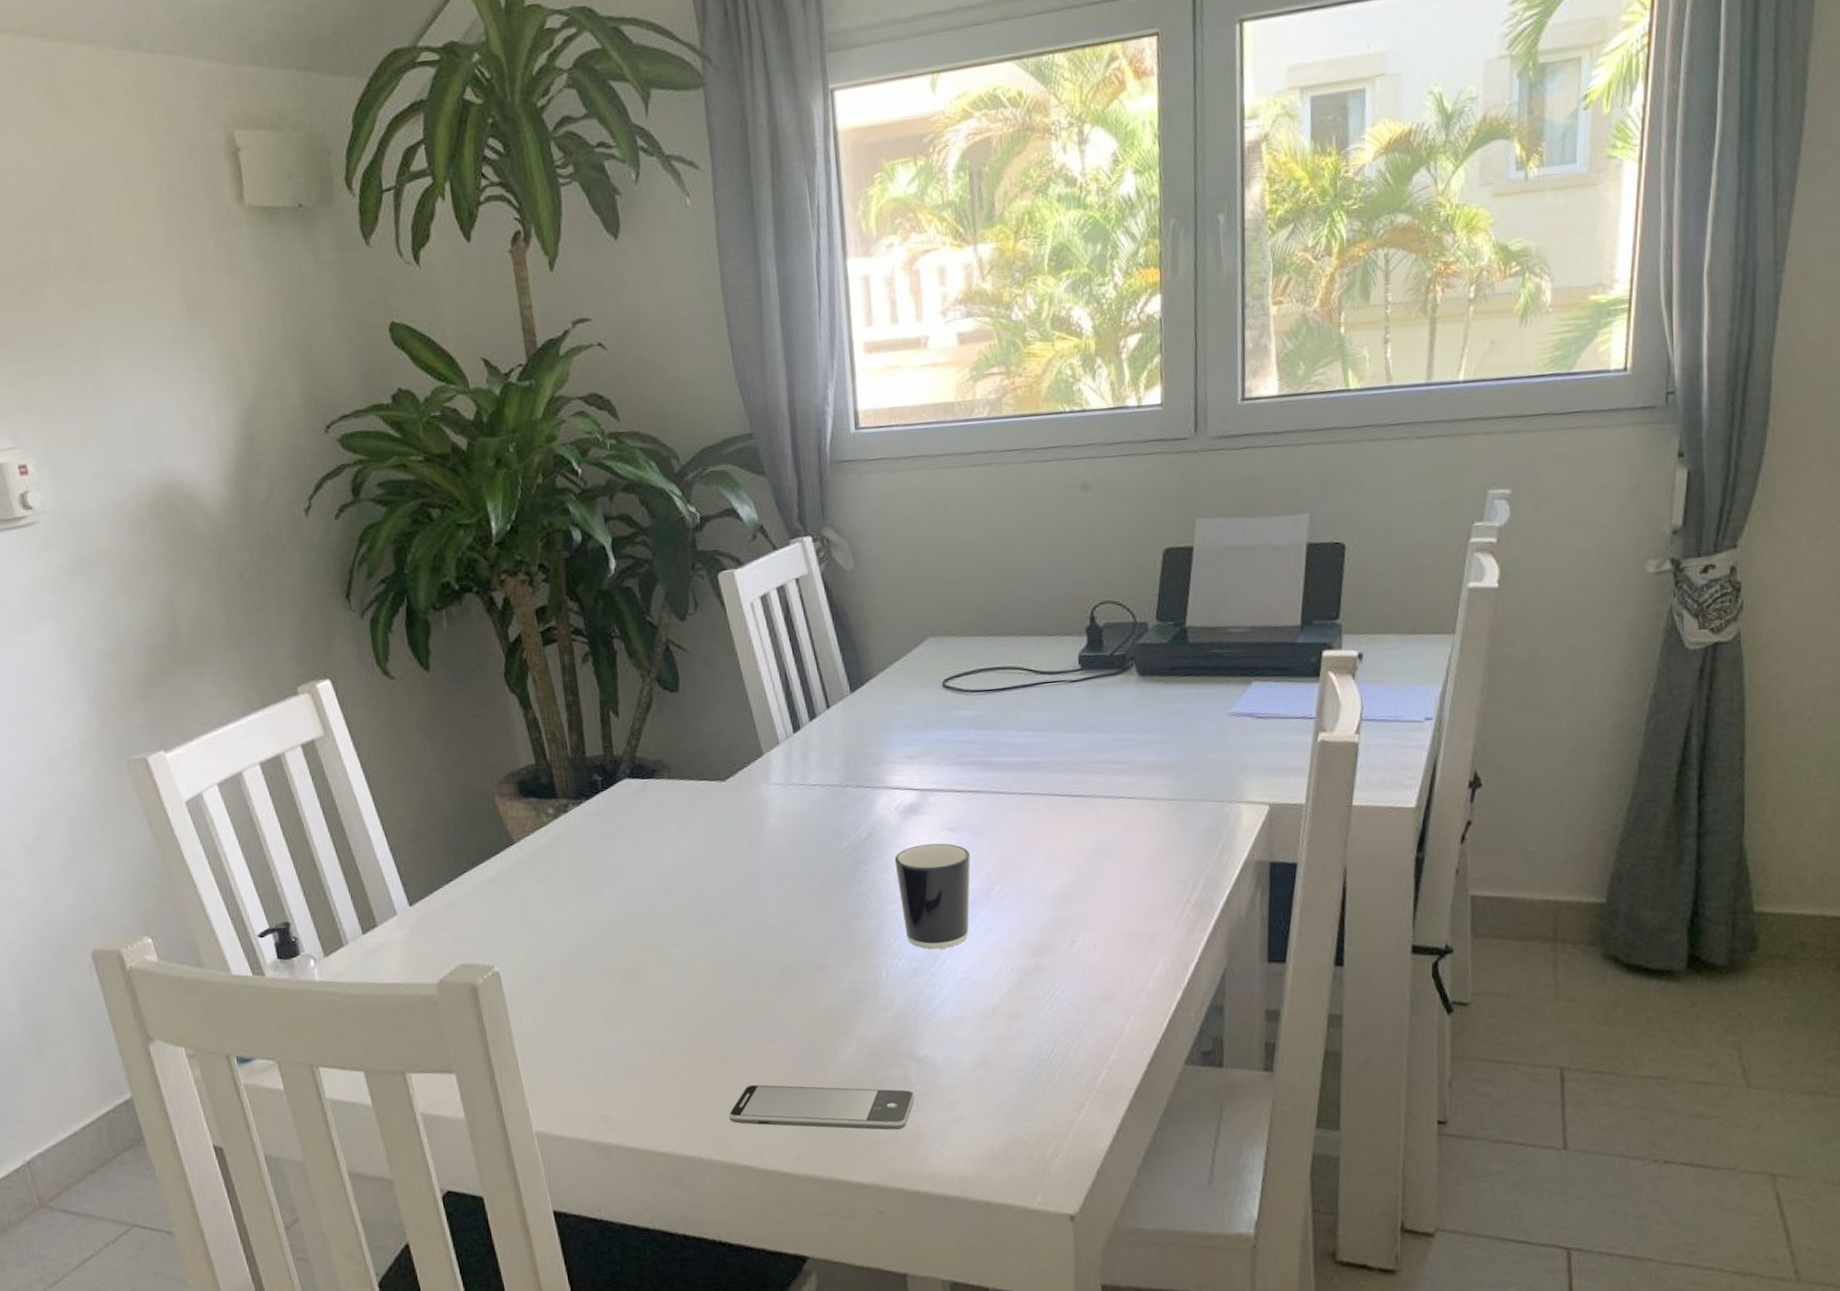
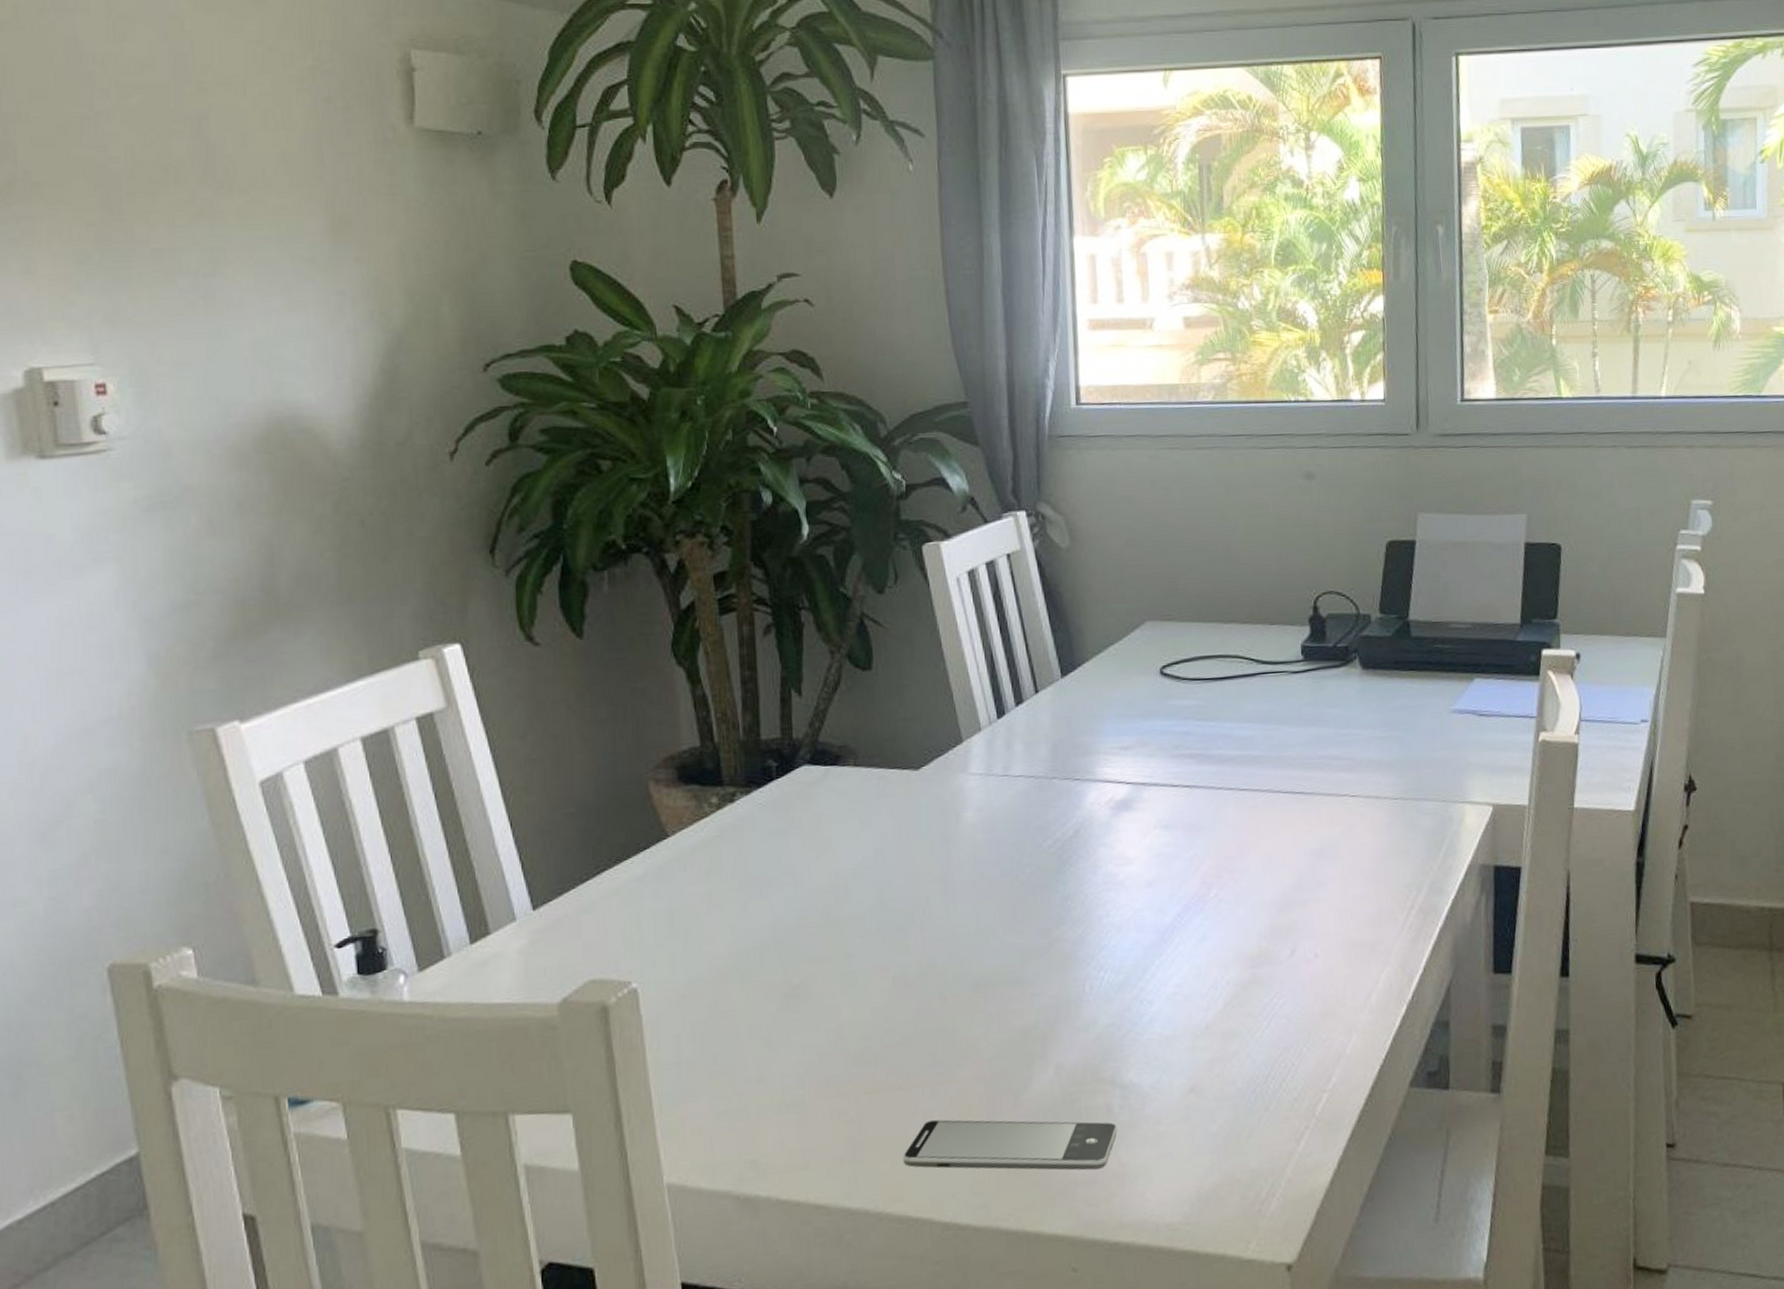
mug: present [894,843,971,949] -> none [1103,842,1185,960]

